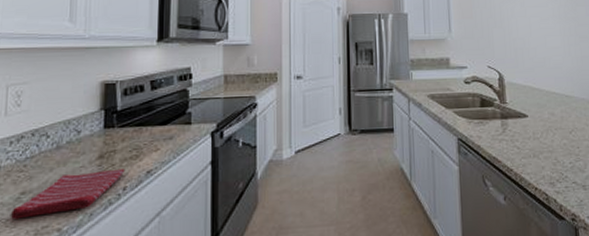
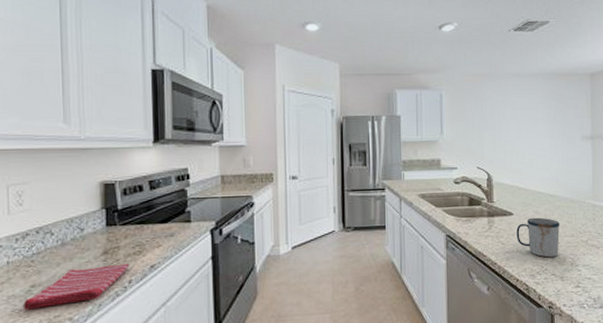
mug: none [532,119,579,164] -> present [516,217,560,258]

